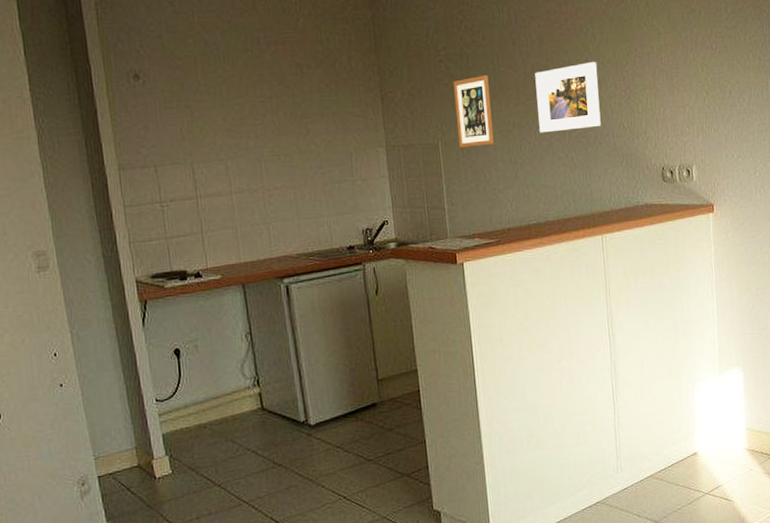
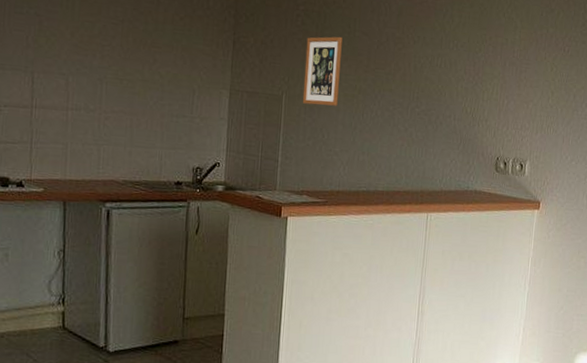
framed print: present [535,62,601,133] -> none [384,42,451,108]

